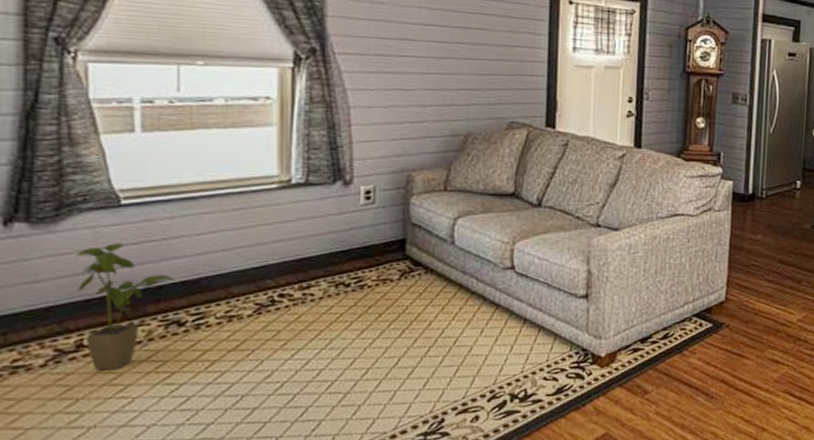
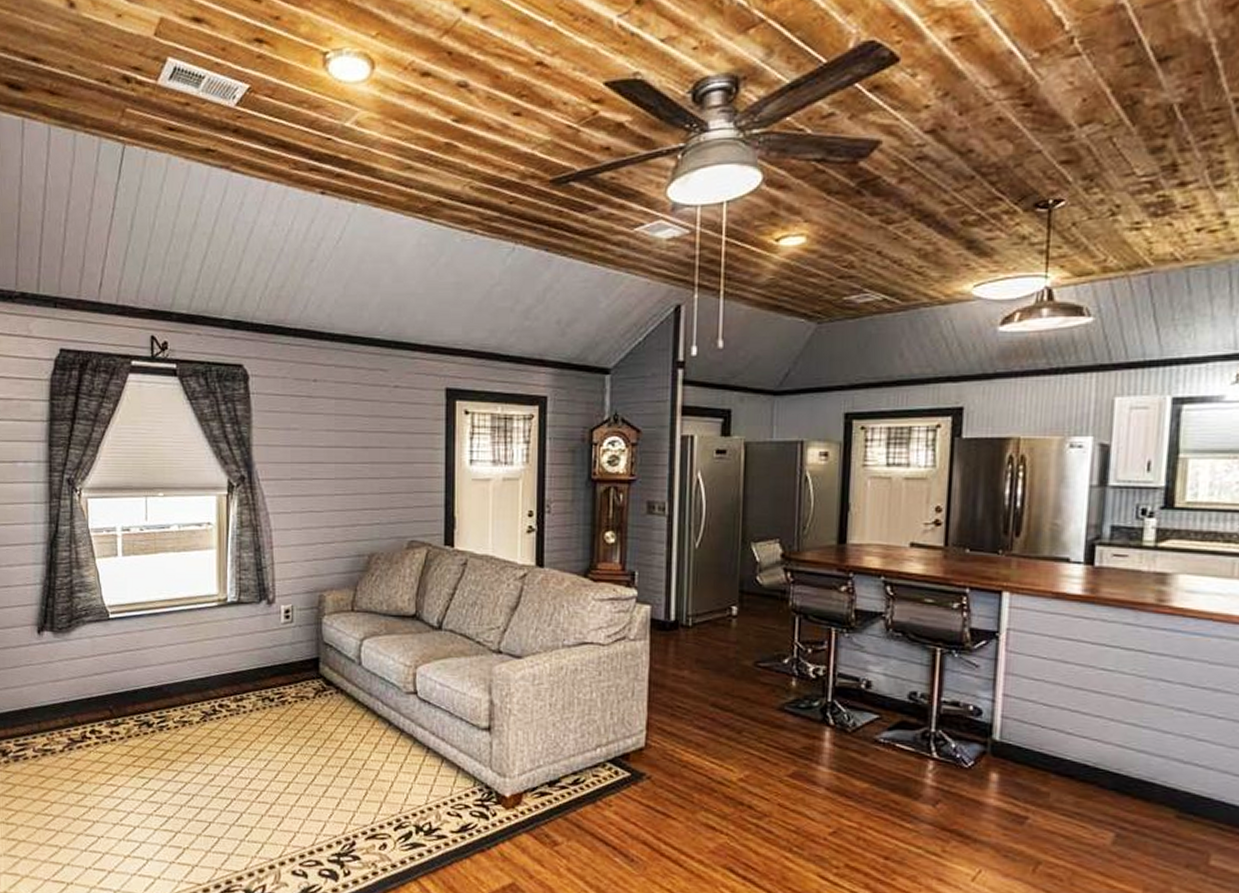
house plant: present [76,243,176,371] -> none [81,651,146,761]

